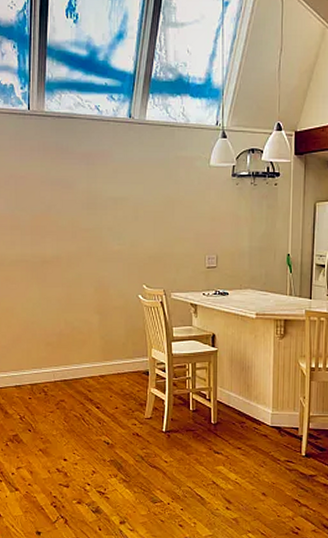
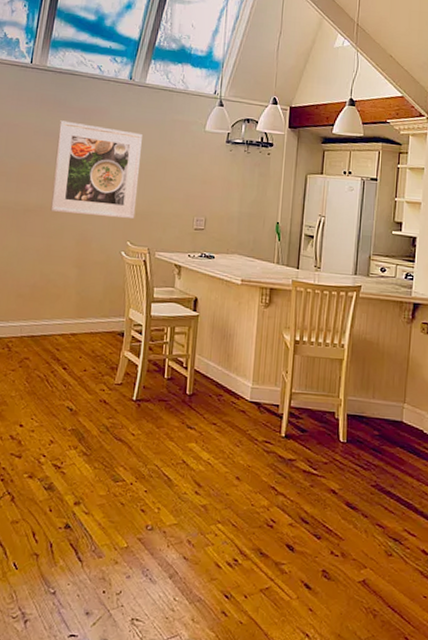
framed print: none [65,168,148,263] -> present [50,120,142,220]

